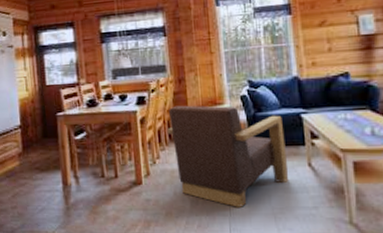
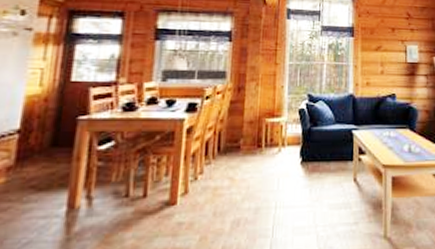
armchair: present [167,105,289,207] -> none [216,115,336,227]

